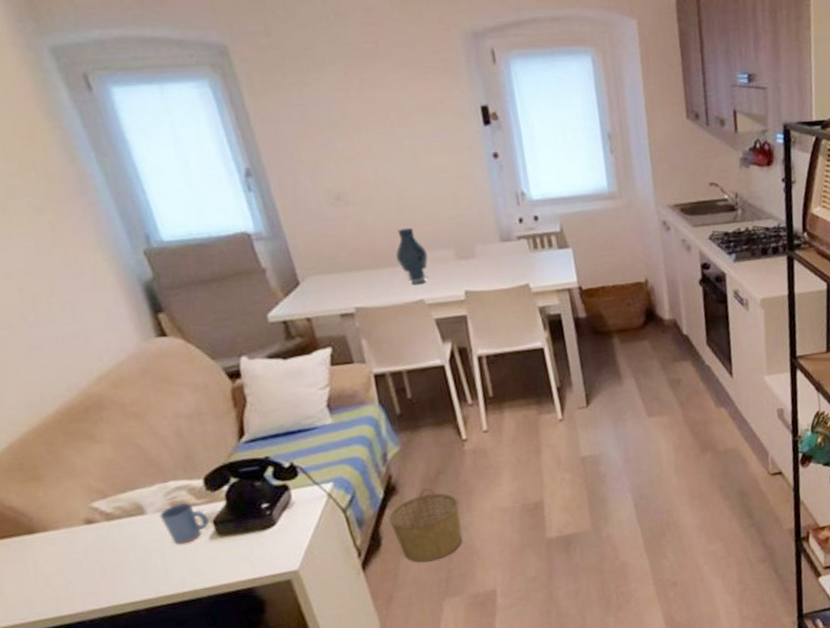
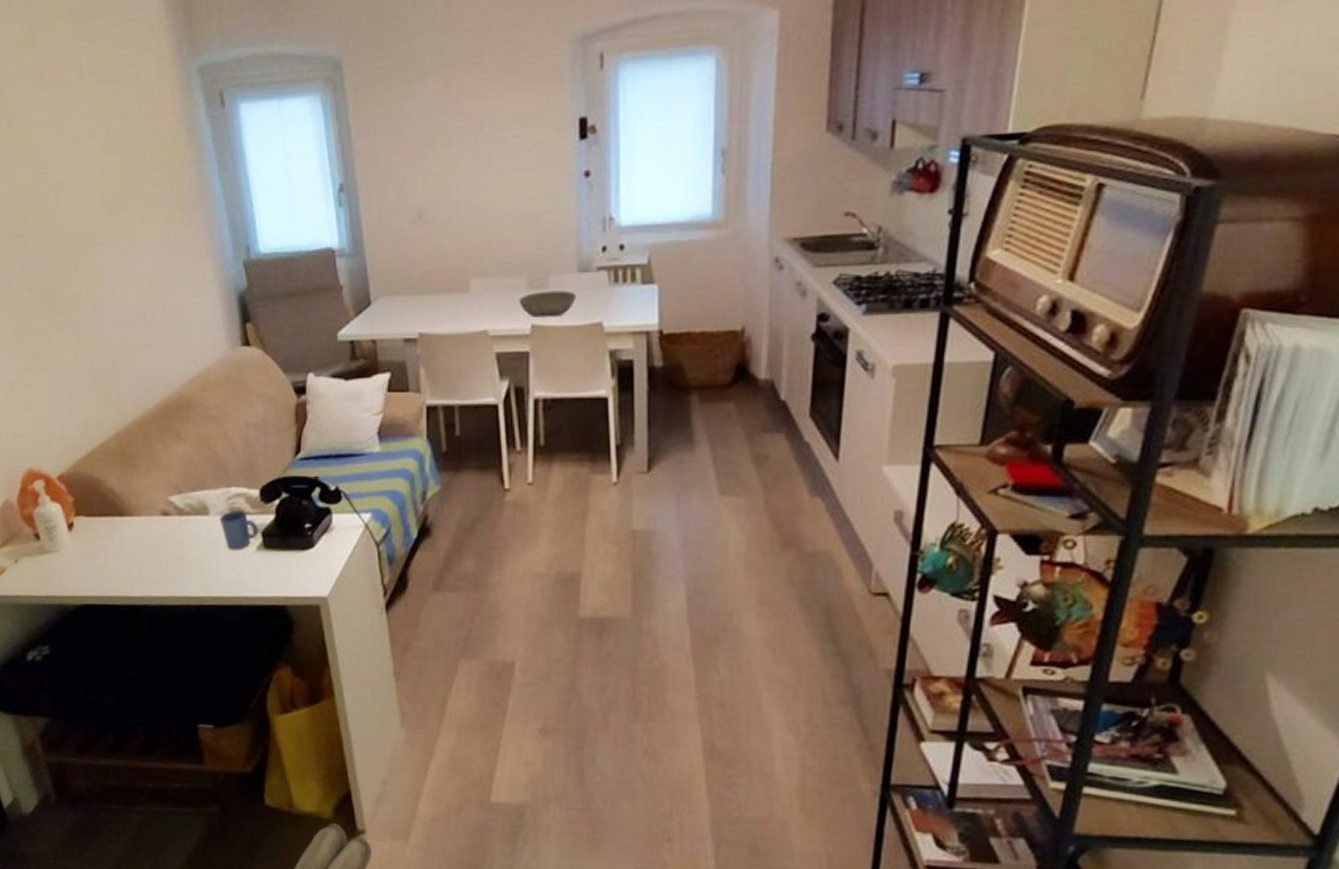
basket: present [388,487,463,563] -> none [418,536,490,616]
vase: present [395,227,430,285] -> none [466,251,499,313]
bowl: none [449,258,503,285] -> present [519,290,577,318]

